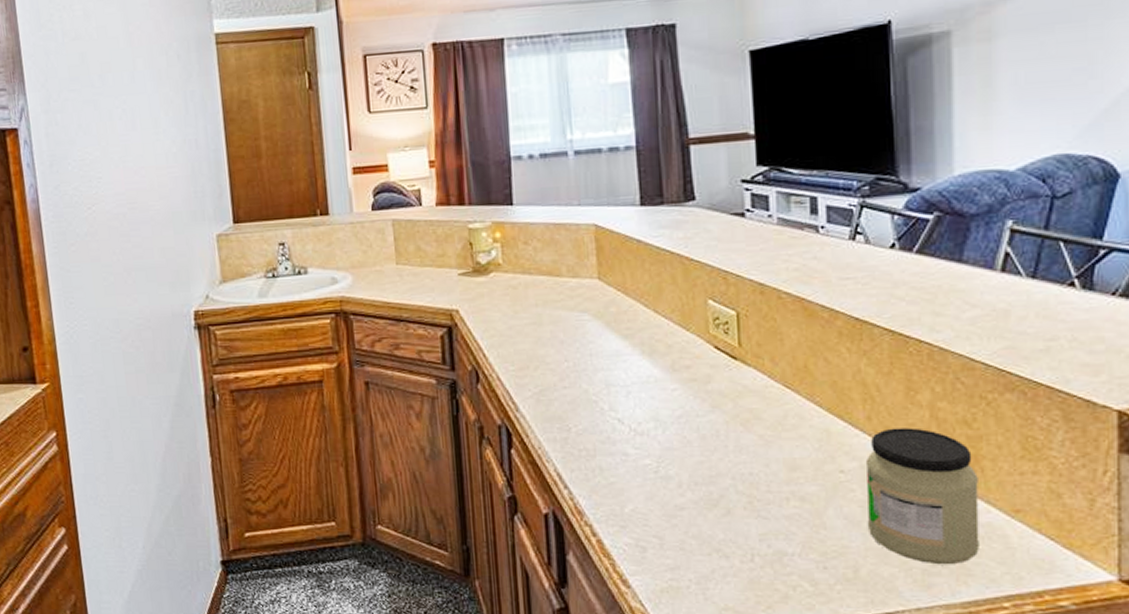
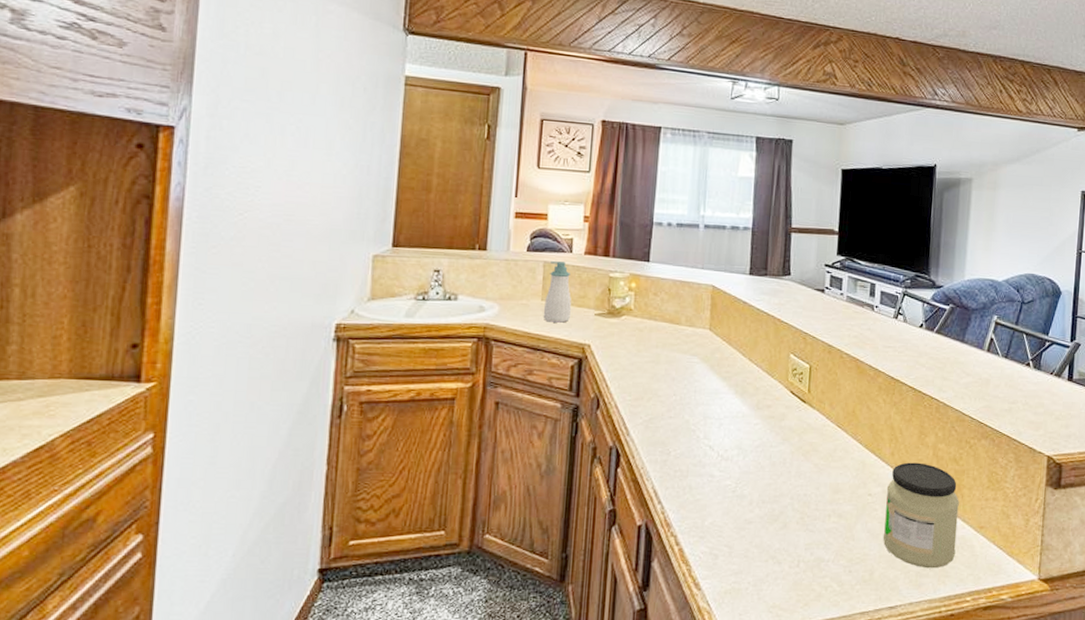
soap bottle: none [400,217,432,288] -> present [543,261,572,323]

